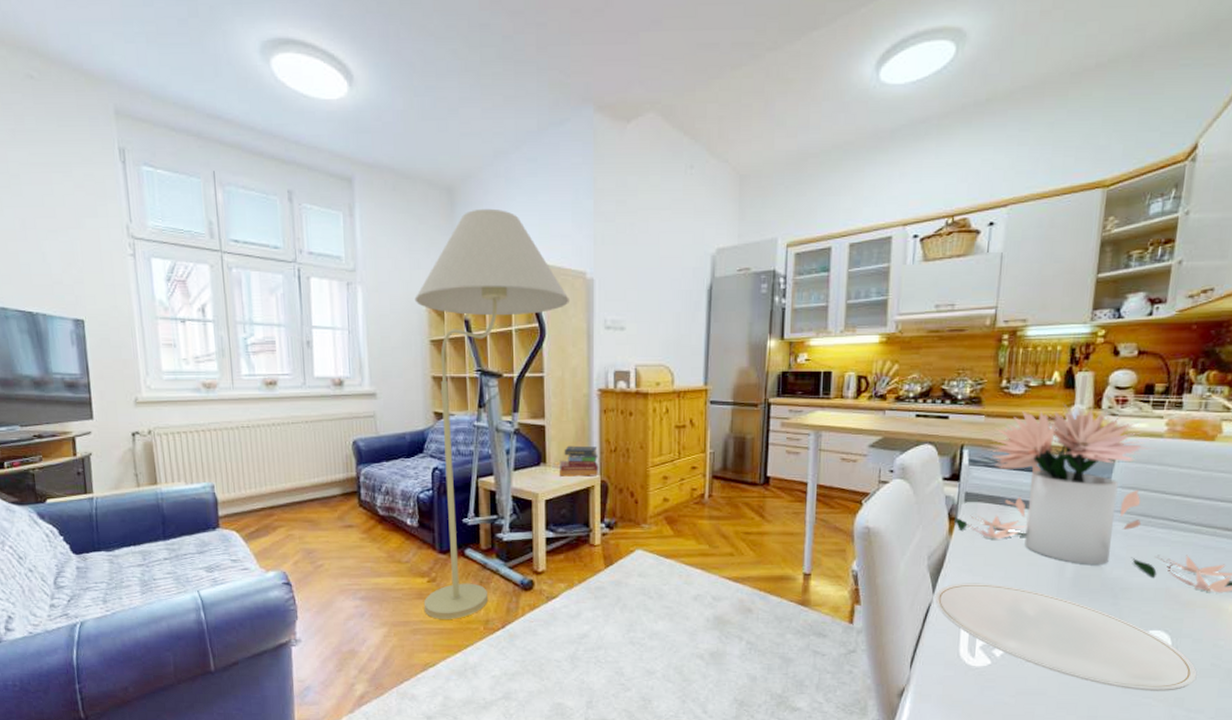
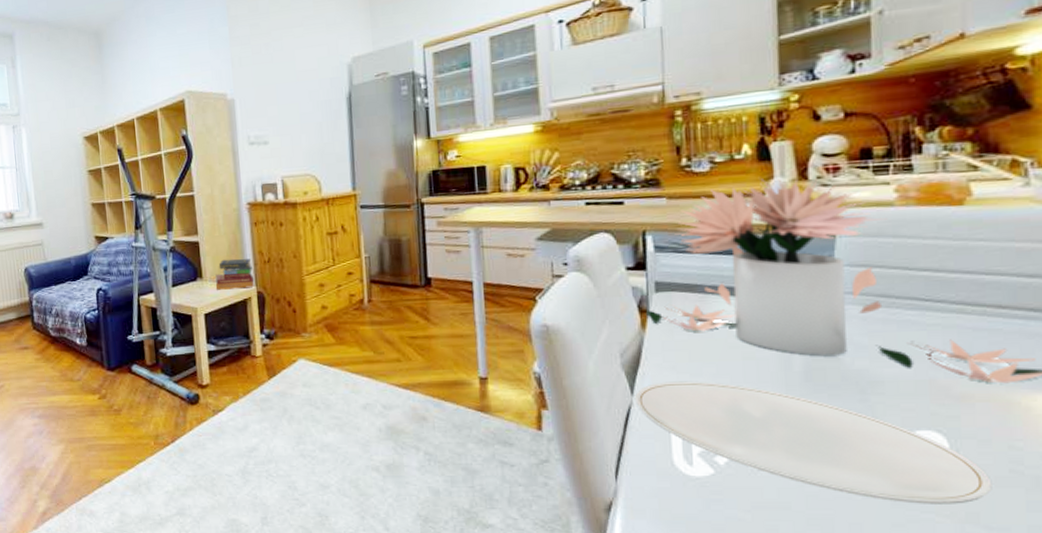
floor lamp: present [414,208,569,619] -> none [72,45,213,435]

